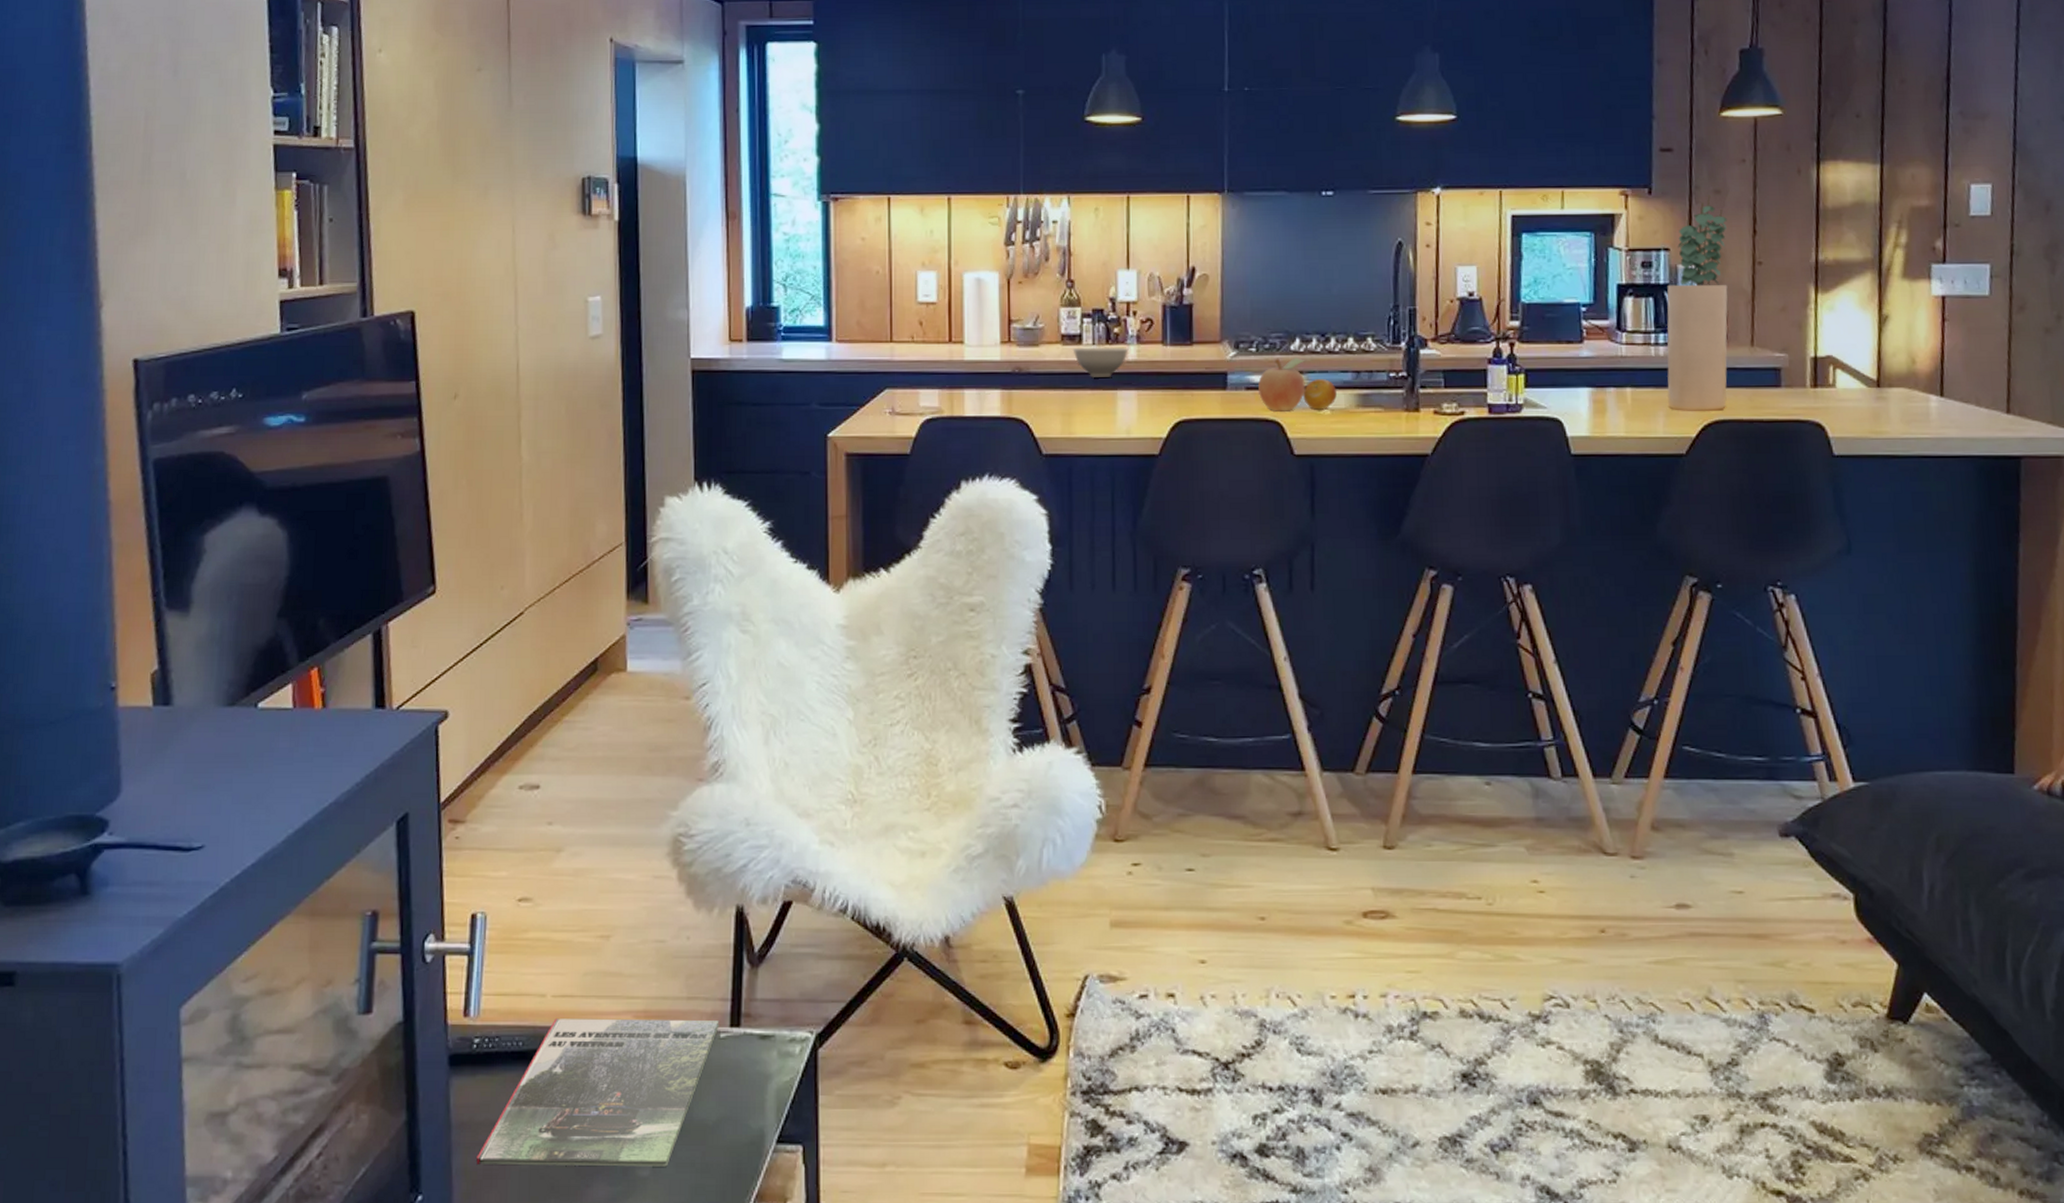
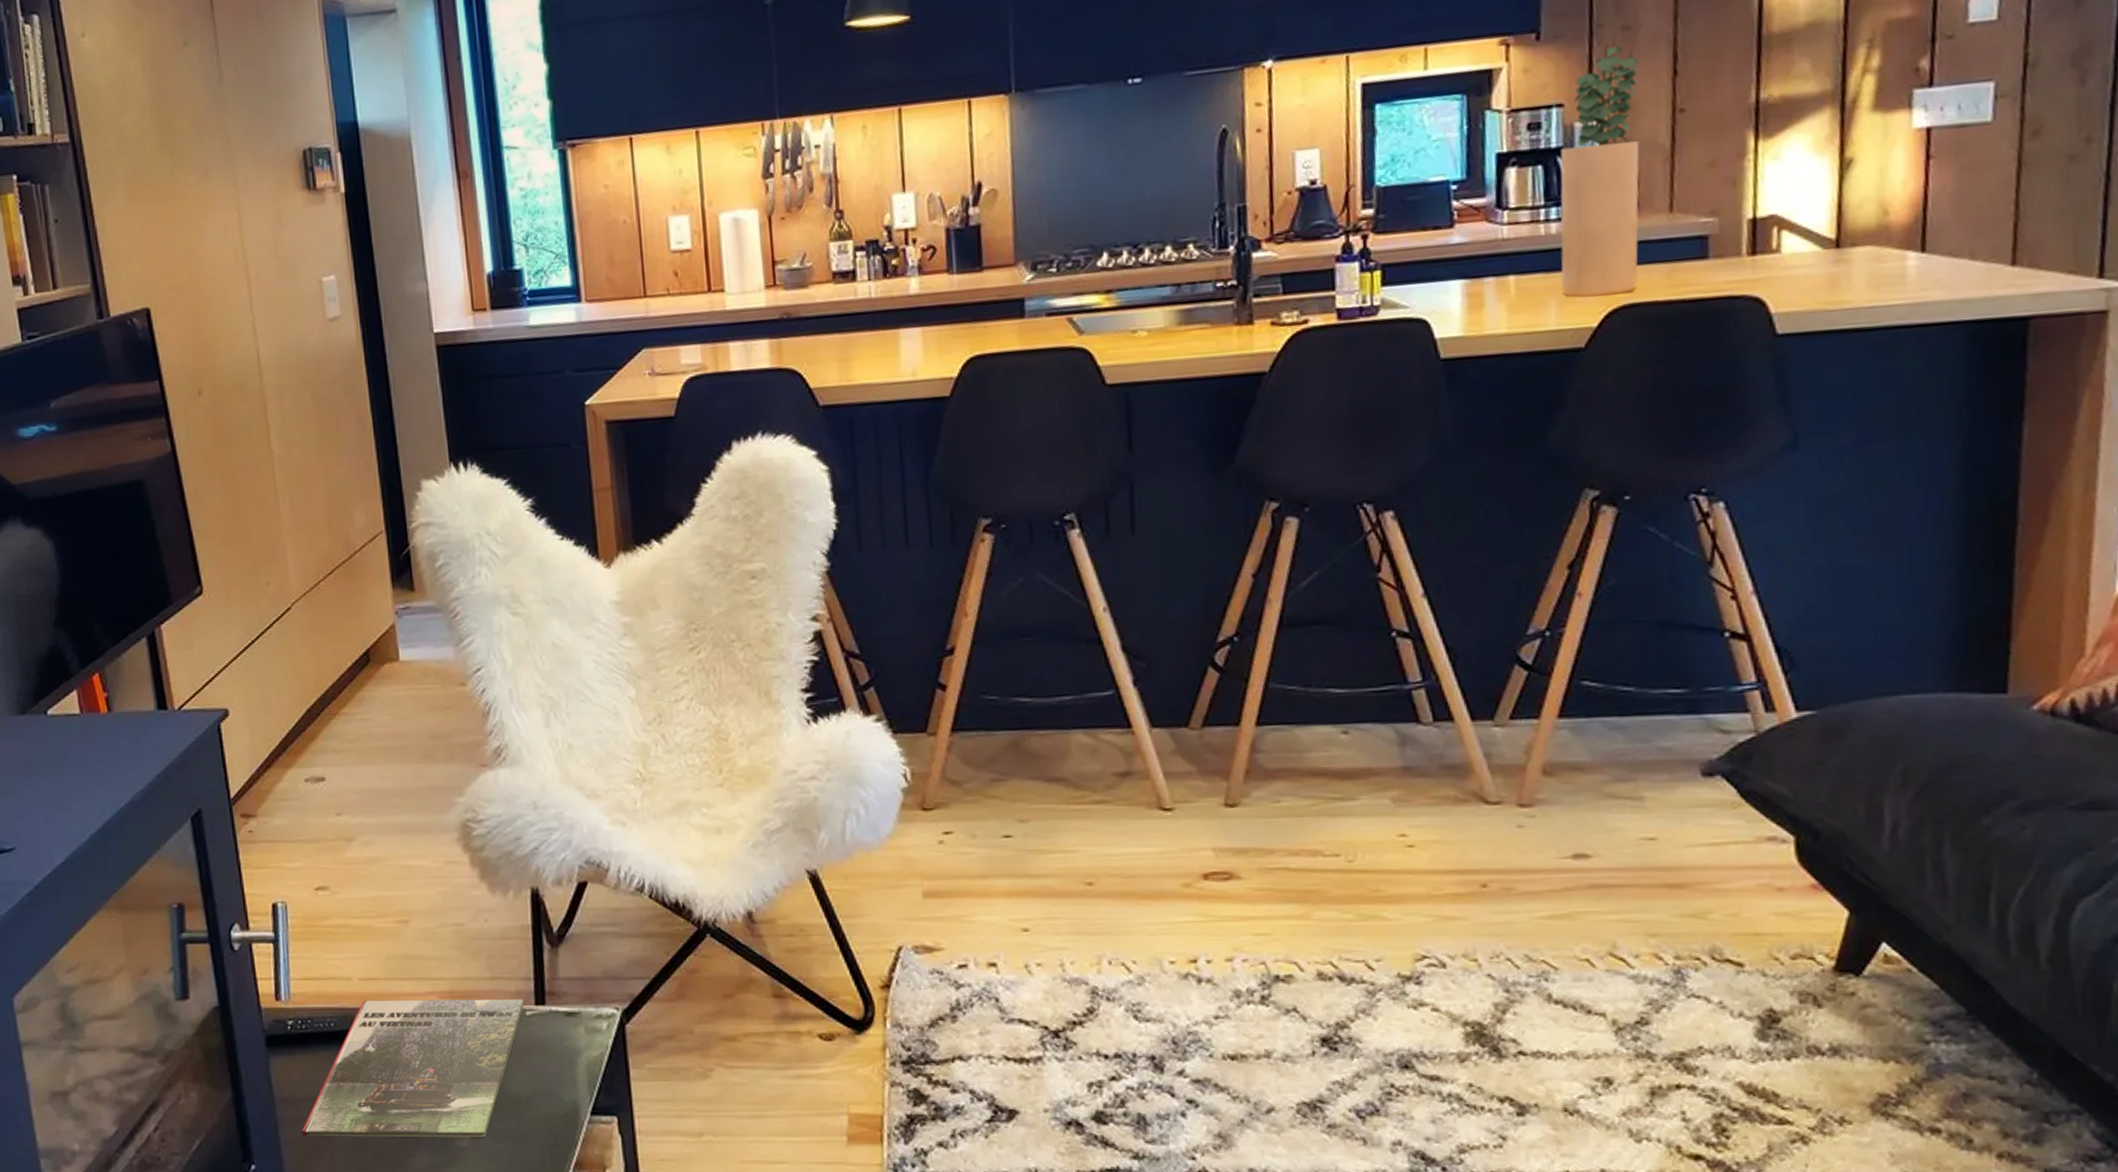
bowl: present [1073,347,1129,377] -> none [846,280,910,317]
fruit: present [1258,358,1306,413] -> none [1061,275,1117,339]
fruit: present [1303,379,1337,410] -> none [1114,296,1154,332]

